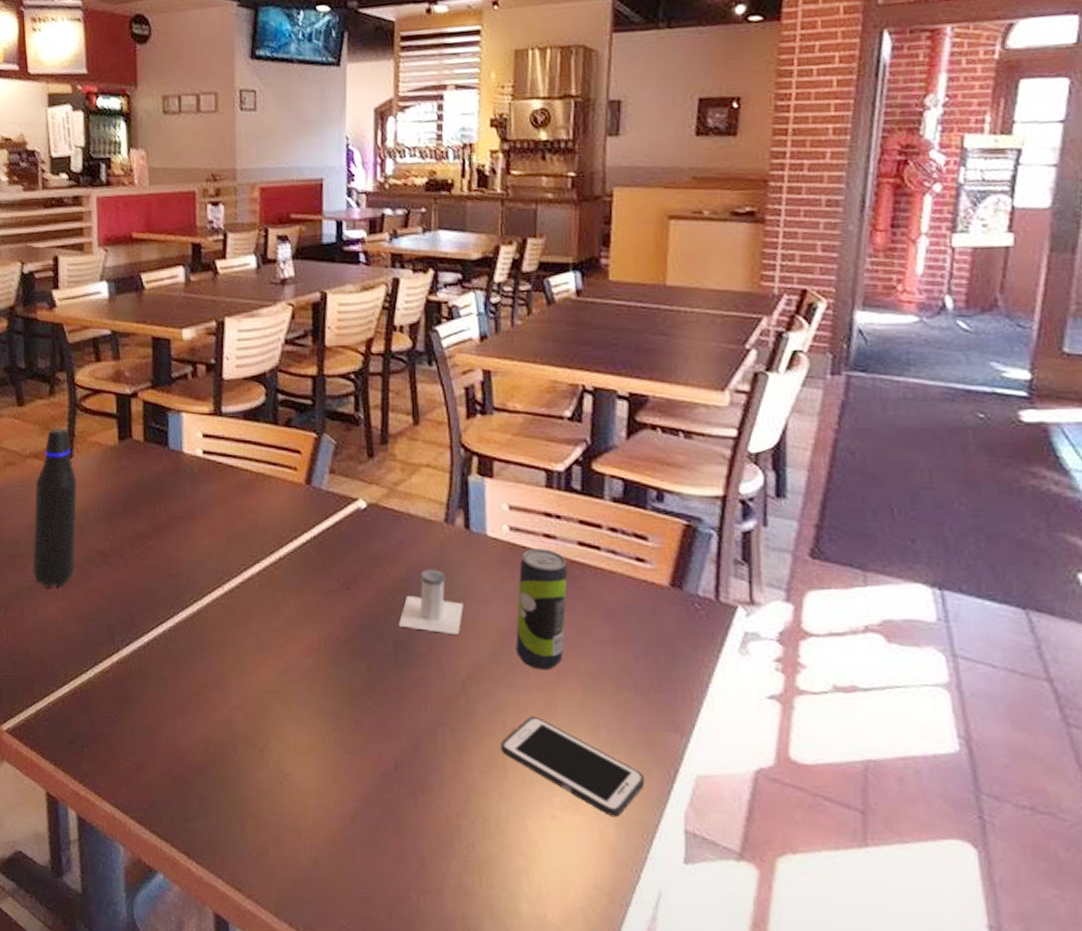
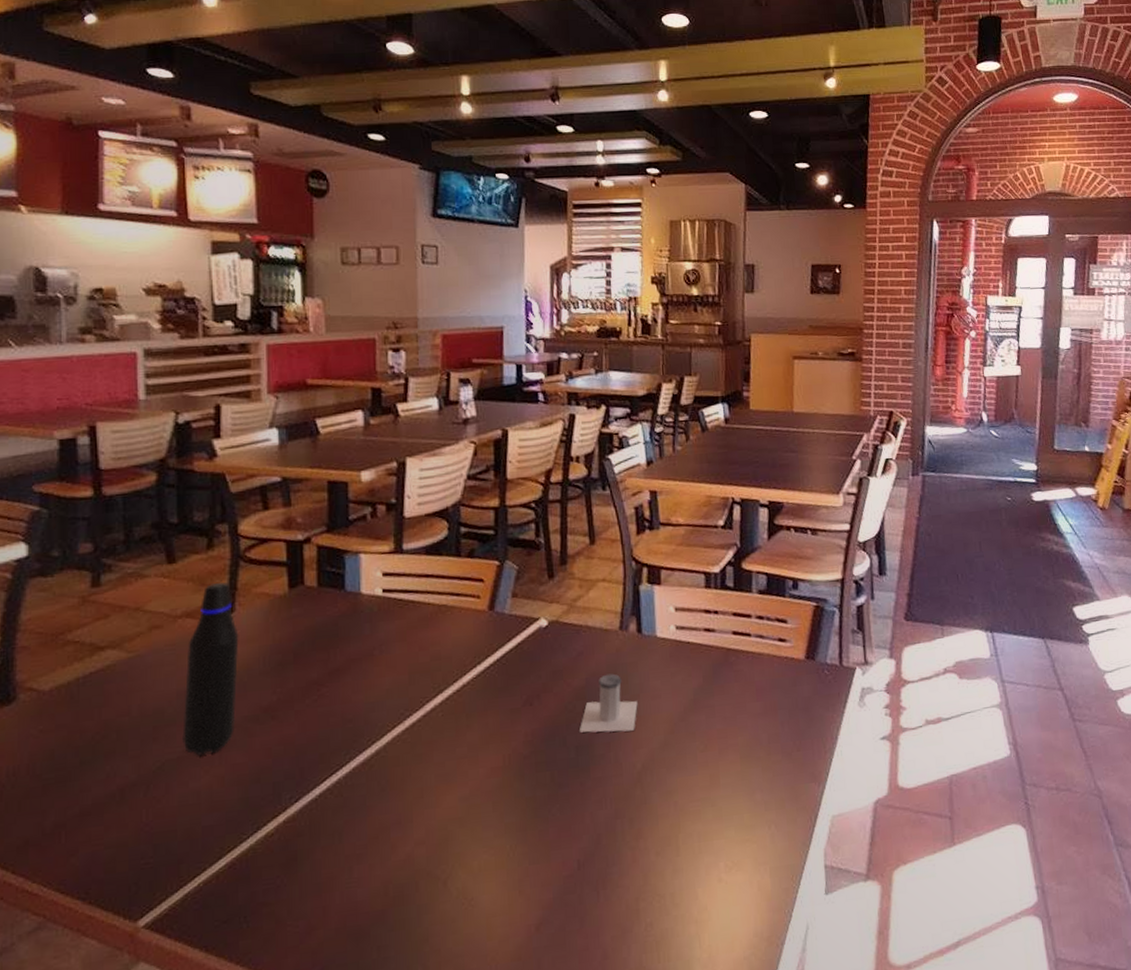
cell phone: present [500,715,645,818] -> none [672,792,793,869]
beverage can: present [515,548,568,670] -> none [683,641,725,750]

